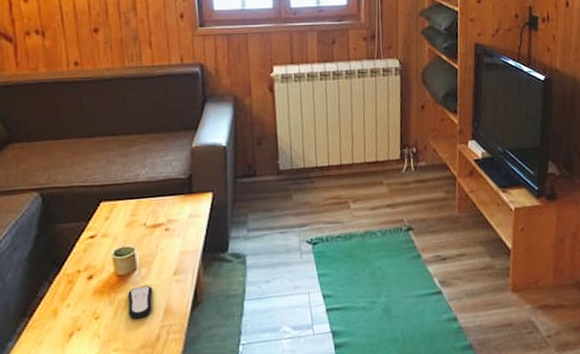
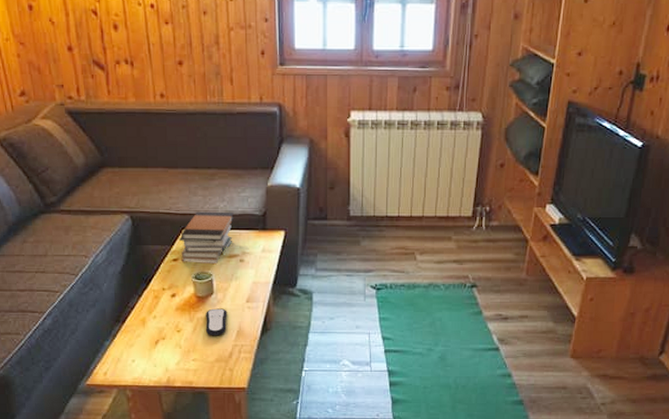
book stack: none [96,179,157,239] -> present [179,211,234,265]

